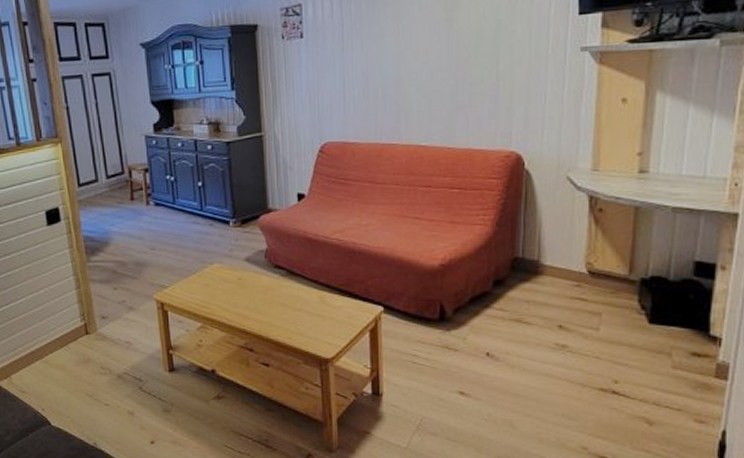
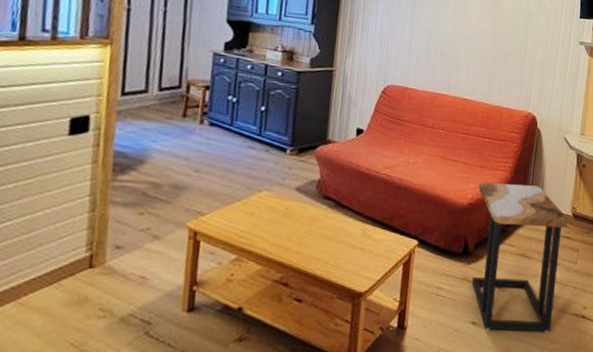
side table: none [451,239,582,408] -> present [471,182,568,333]

